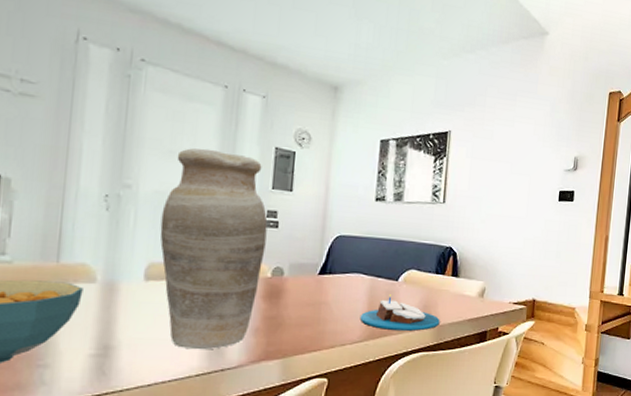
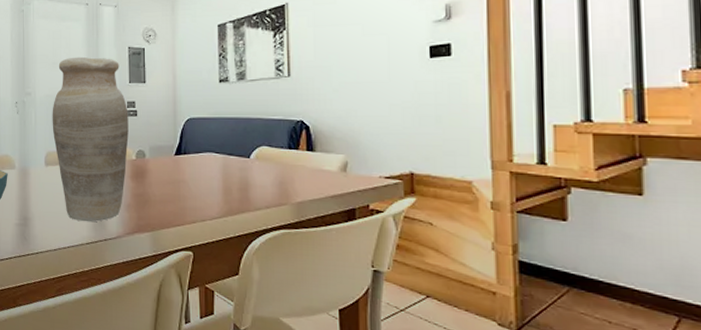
candle: present [360,294,440,332] -> none [216,171,299,208]

